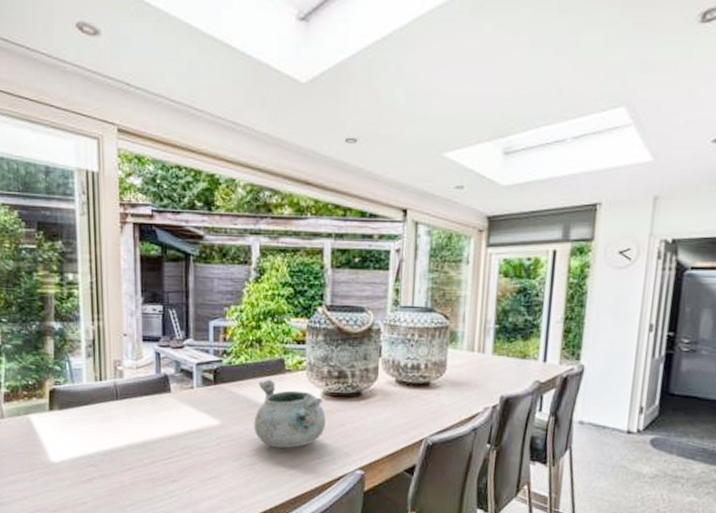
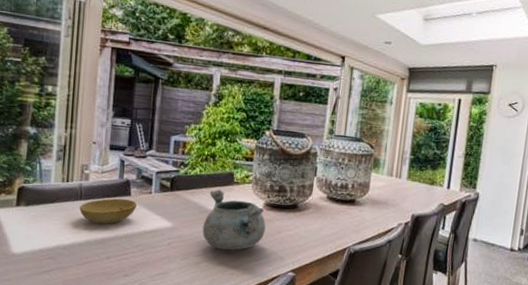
bowl: none [116,395,178,426] -> present [79,198,137,225]

